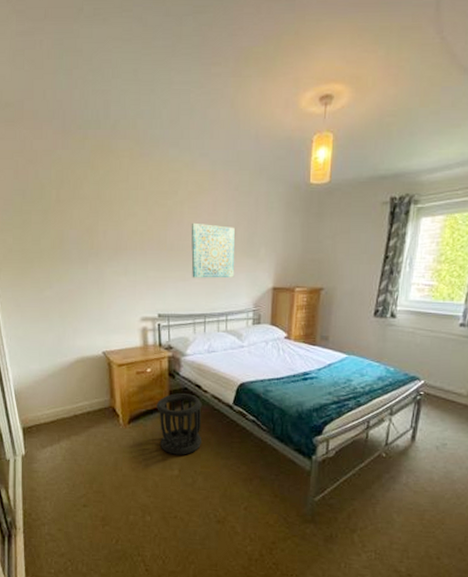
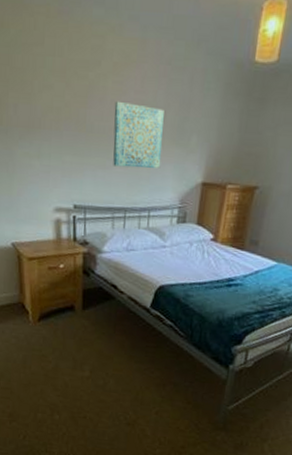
wastebasket: present [157,393,202,455] -> none [69,292,118,357]

